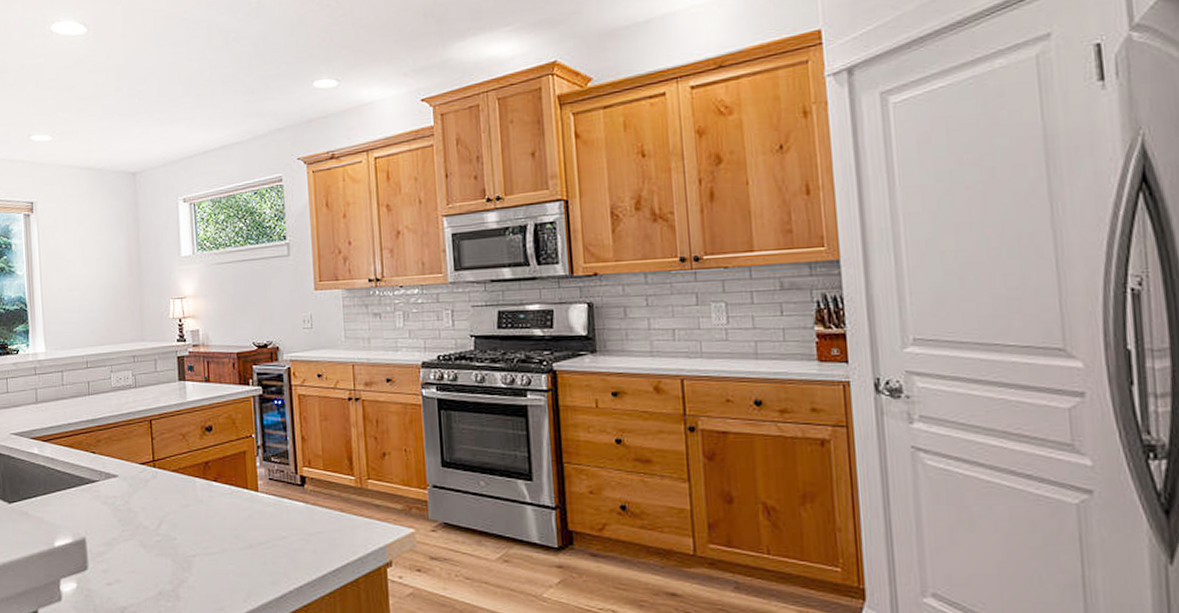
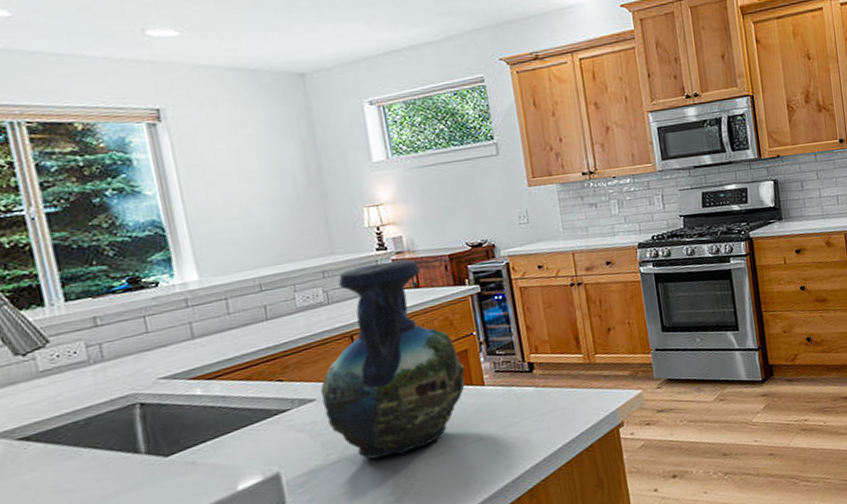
vase: none [122,352,242,545] -> present [320,259,465,459]

